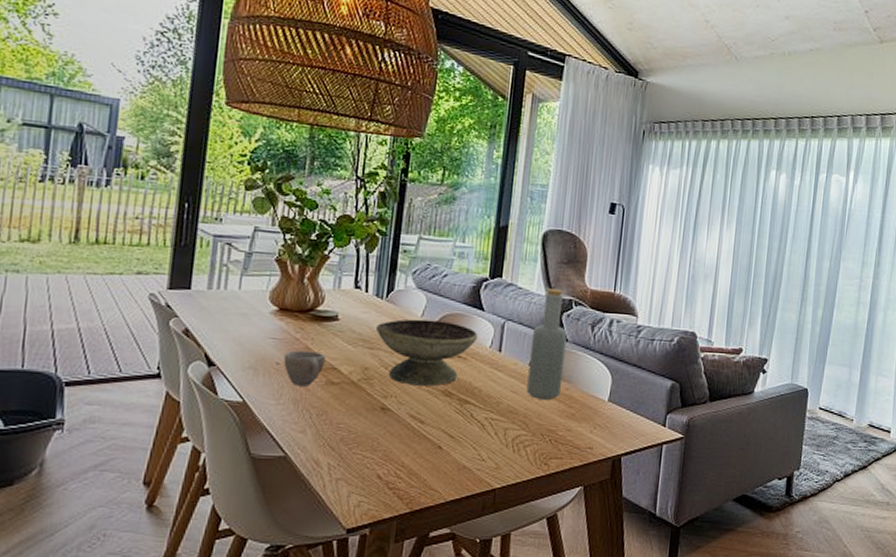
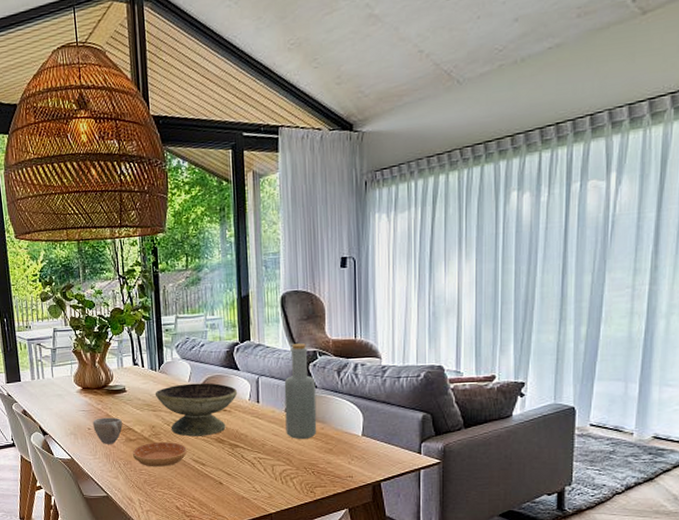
saucer: none [331,389,405,422] -> present [132,442,187,467]

